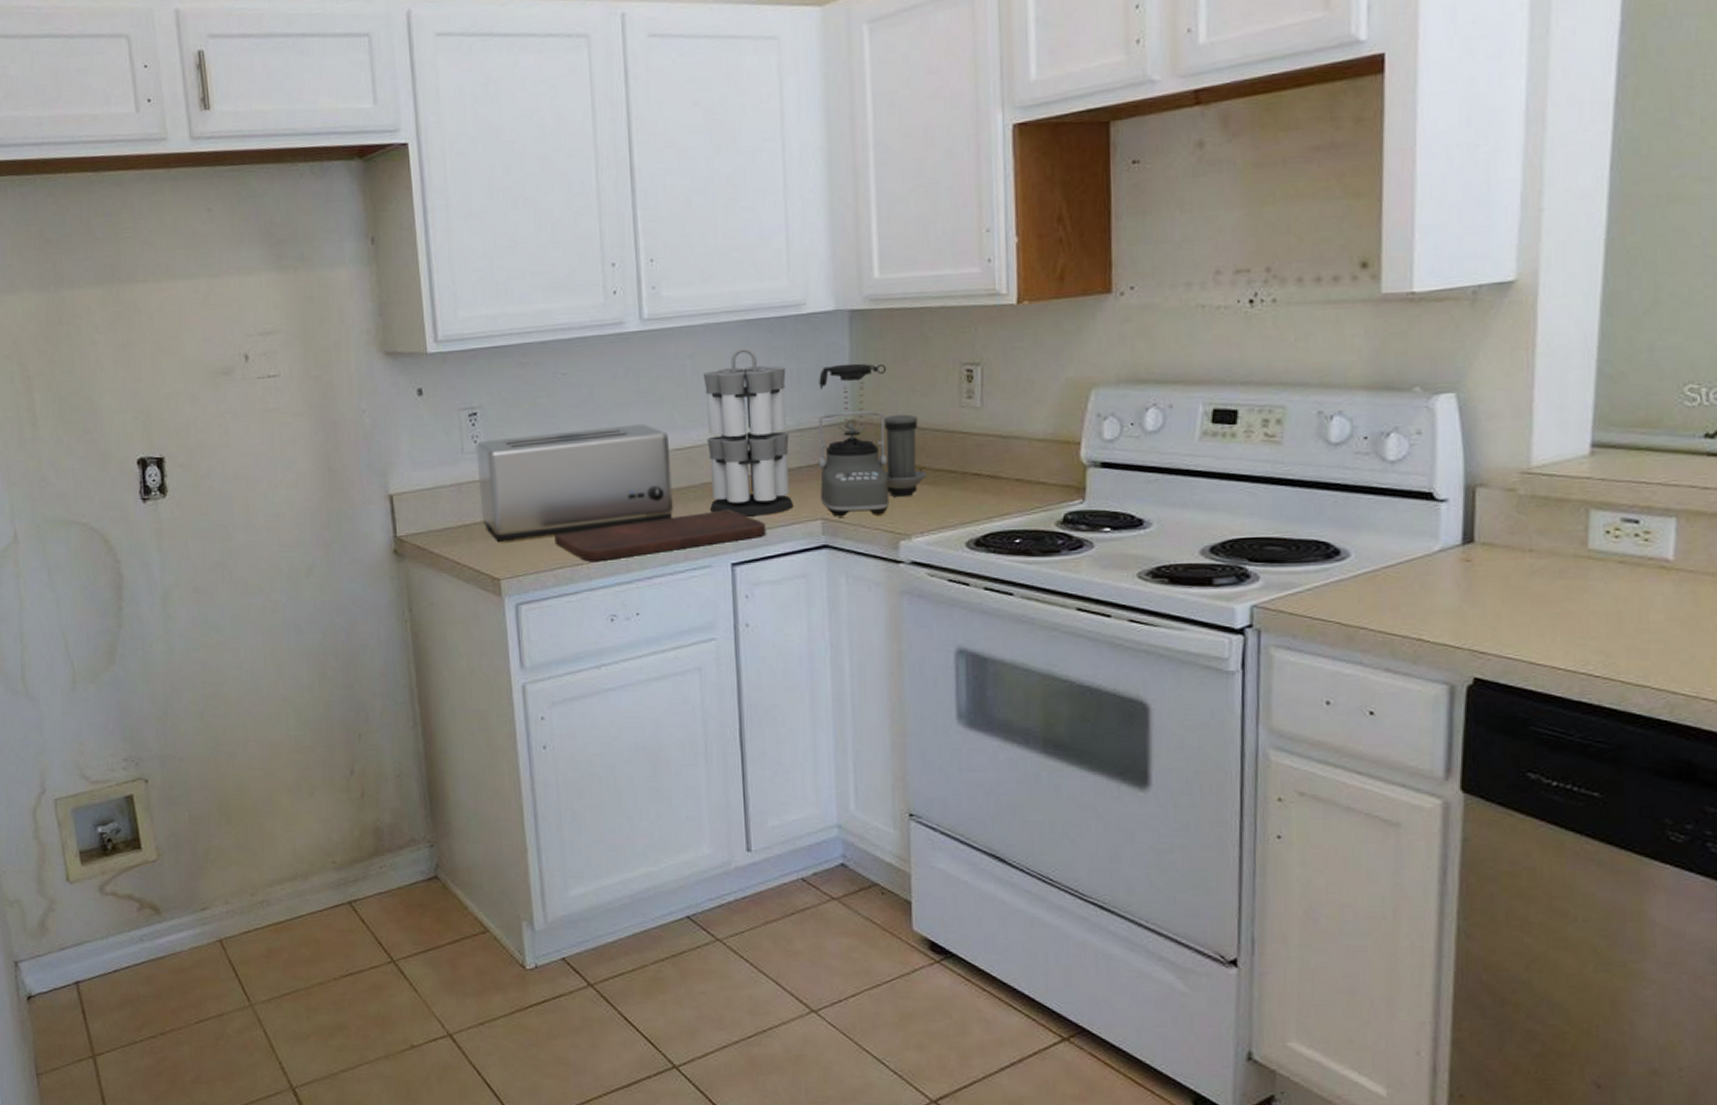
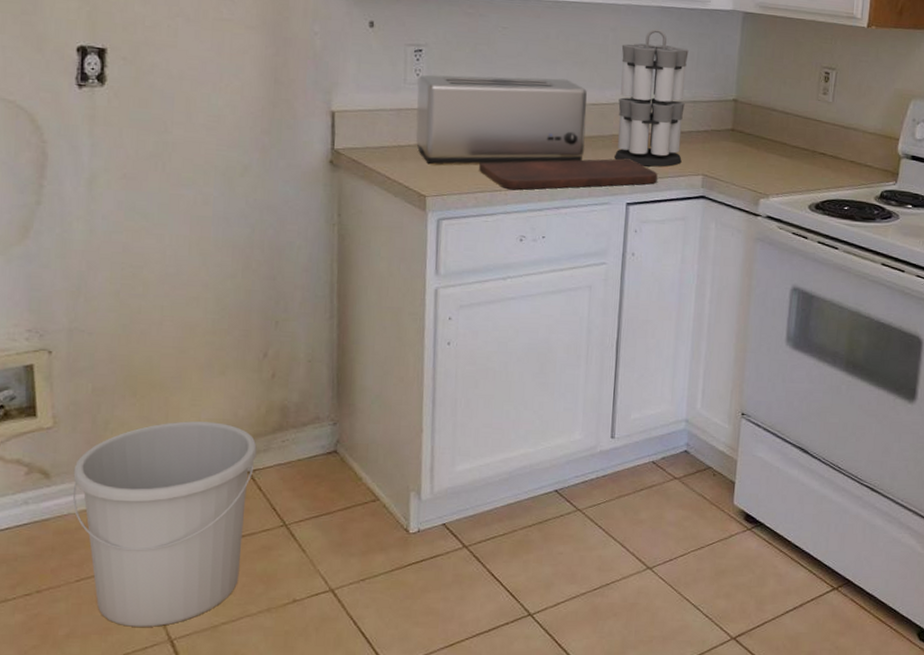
bucket: none [181,849,355,1073] -> present [72,421,257,627]
blender: present [818,363,928,517] -> none [704,53,787,177]

